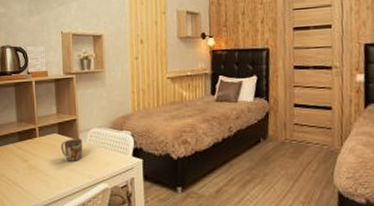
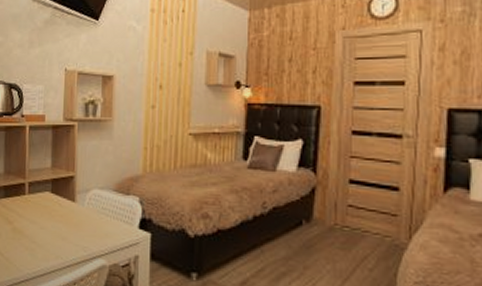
mug: present [61,139,83,162] -> none [53,200,80,228]

